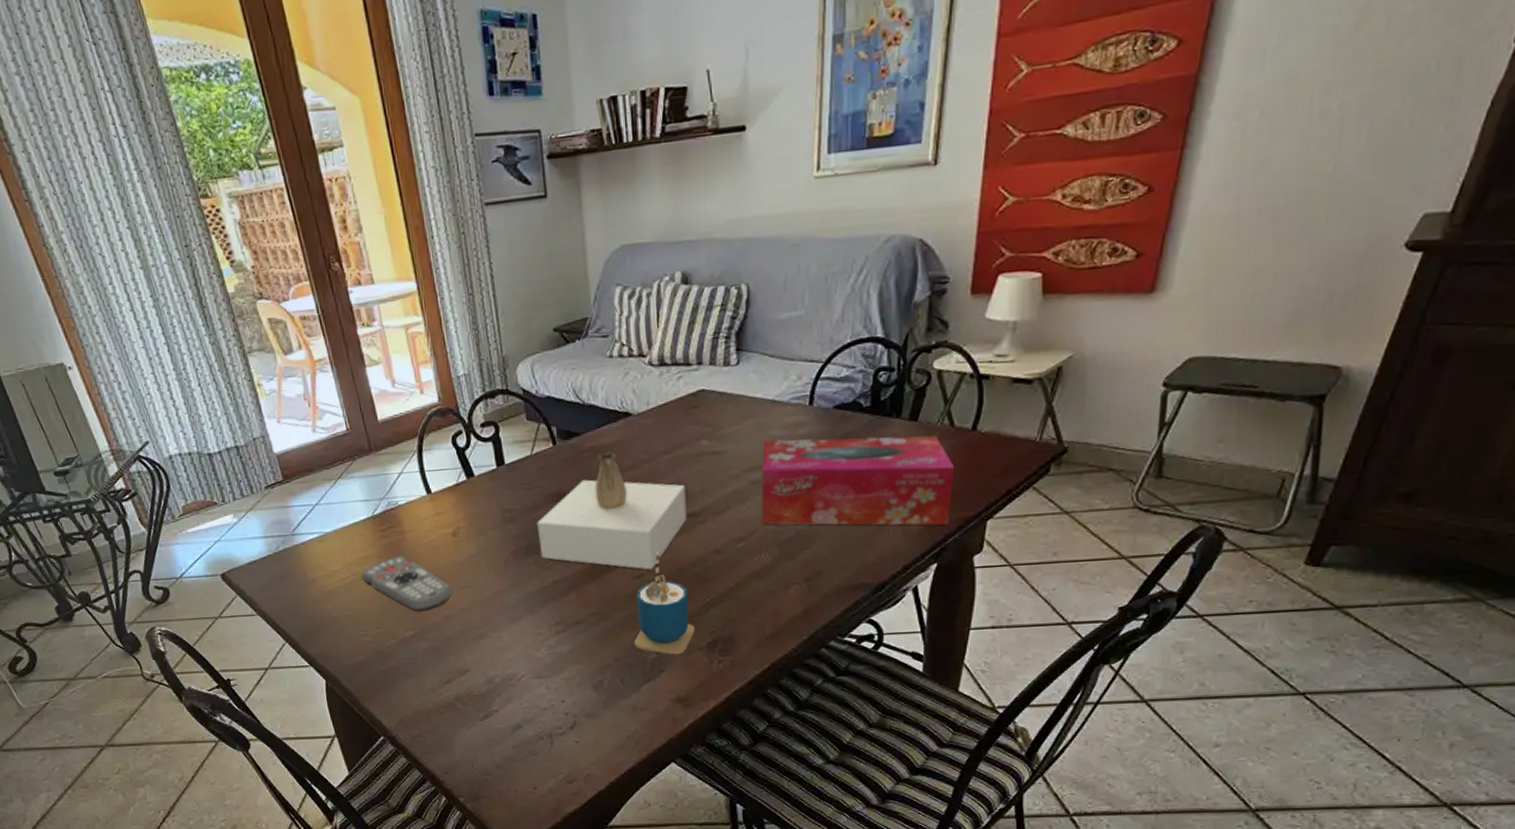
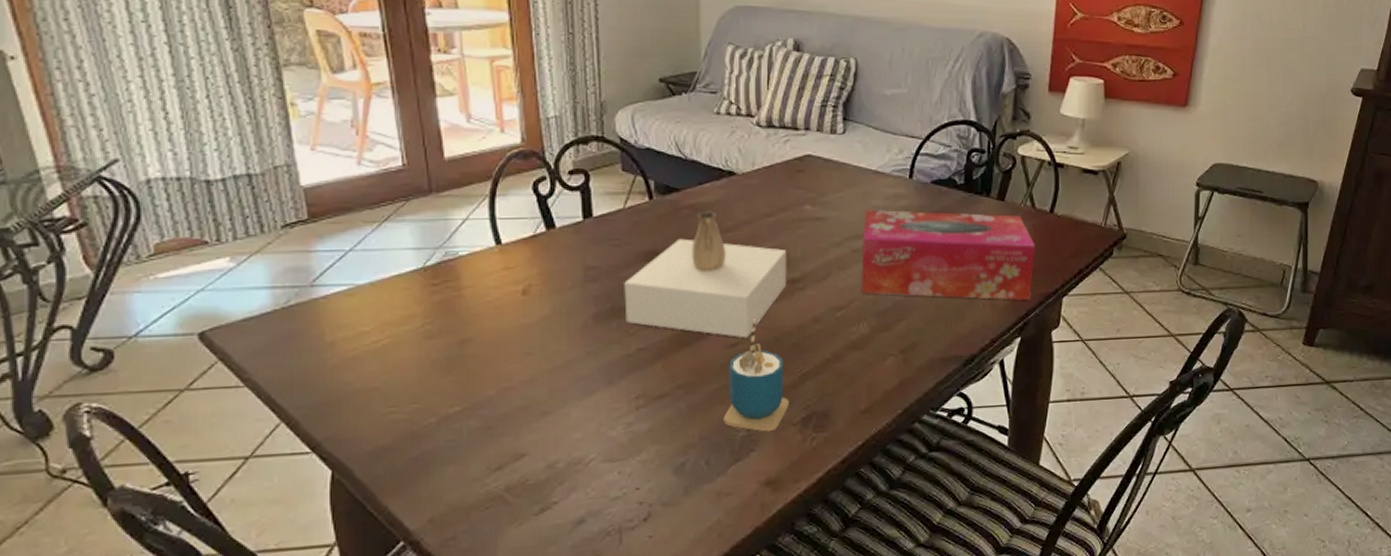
remote control: present [361,556,453,612] -> none [399,316,516,383]

